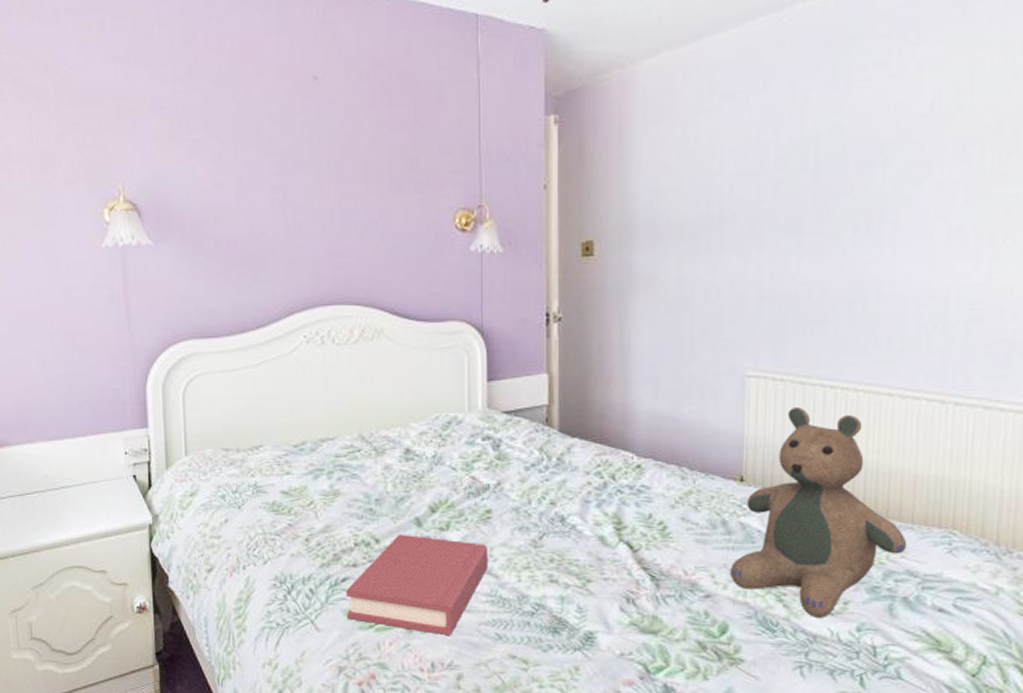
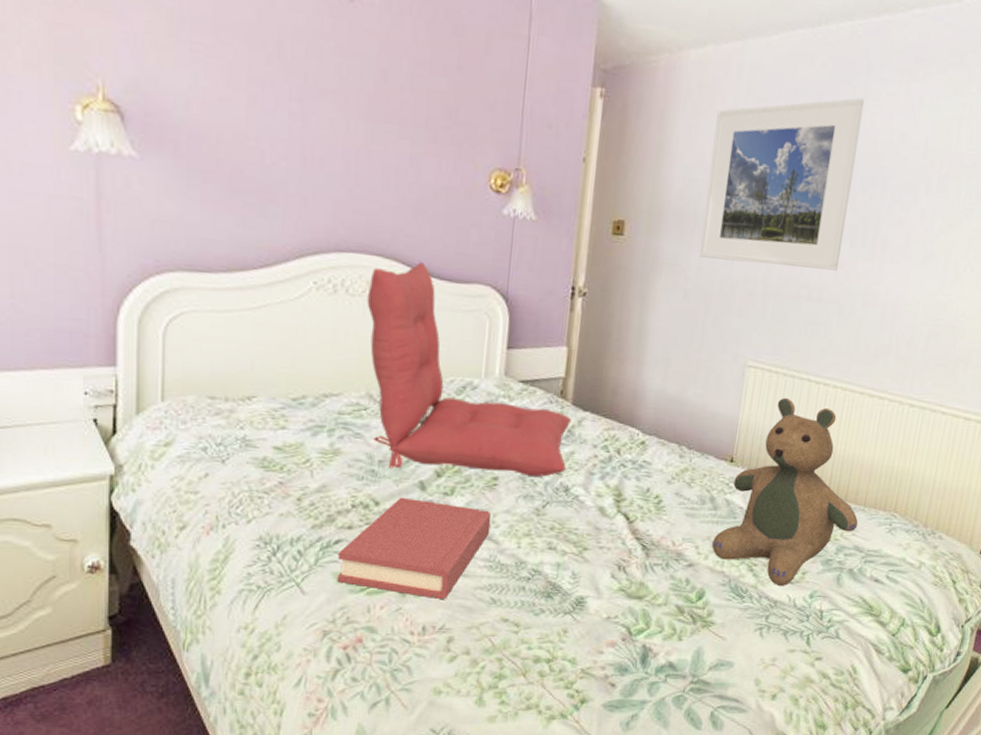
seat cushion: none [351,306,559,509] -> present [366,262,571,478]
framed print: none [678,74,848,267] -> present [700,97,865,271]

